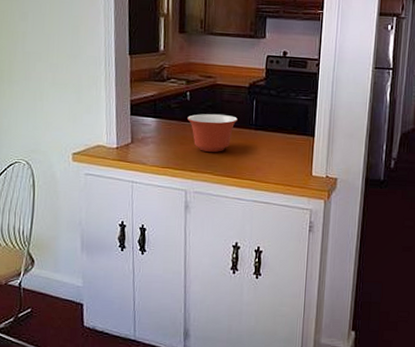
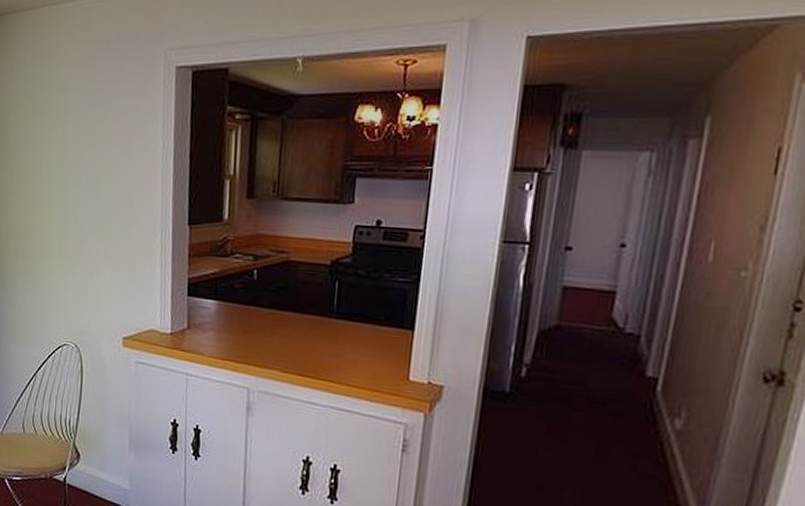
mixing bowl: present [187,114,237,152] -> none [253,296,314,344]

